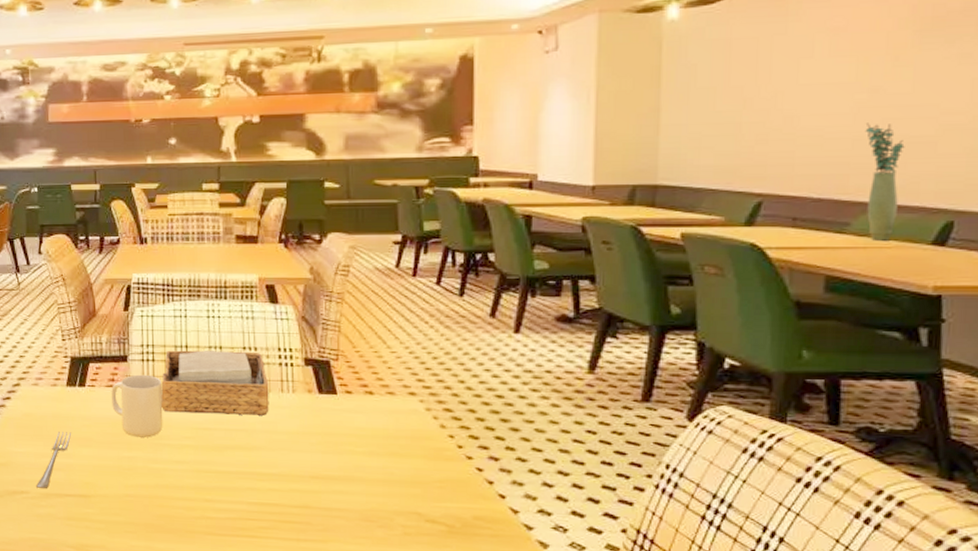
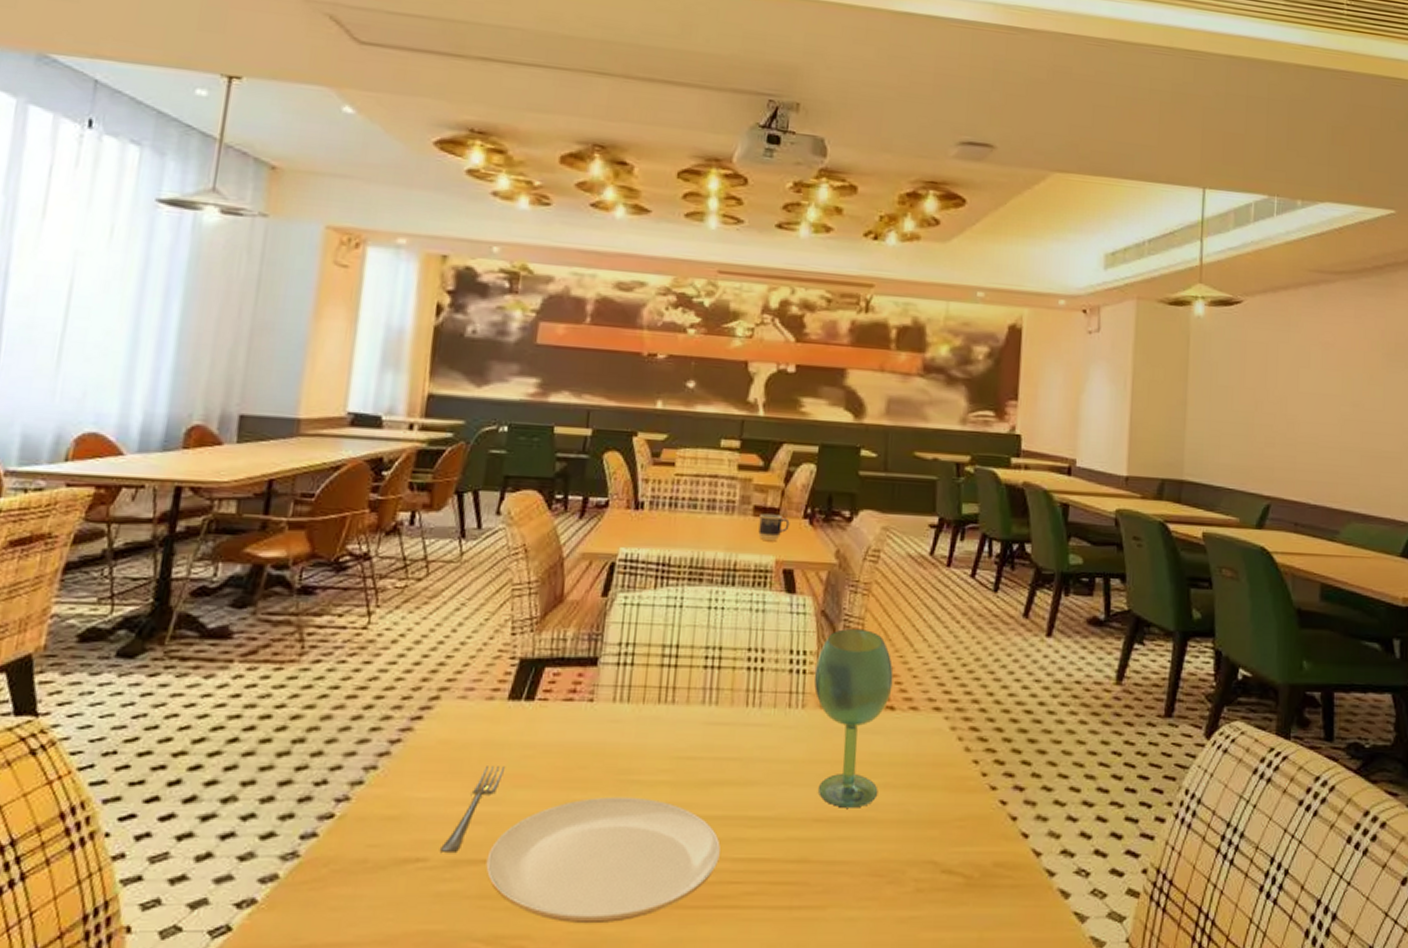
plate: none [68,455,237,541] -> present [486,796,721,924]
cup: present [112,374,163,438] -> none [568,683,640,772]
napkin holder: present [161,350,269,416] -> none [635,650,775,739]
cup: none [242,241,268,263] -> present [758,513,790,542]
wine glass: none [300,331,370,470] -> present [814,629,894,808]
vase: present [865,123,905,241] -> none [1349,435,1379,551]

